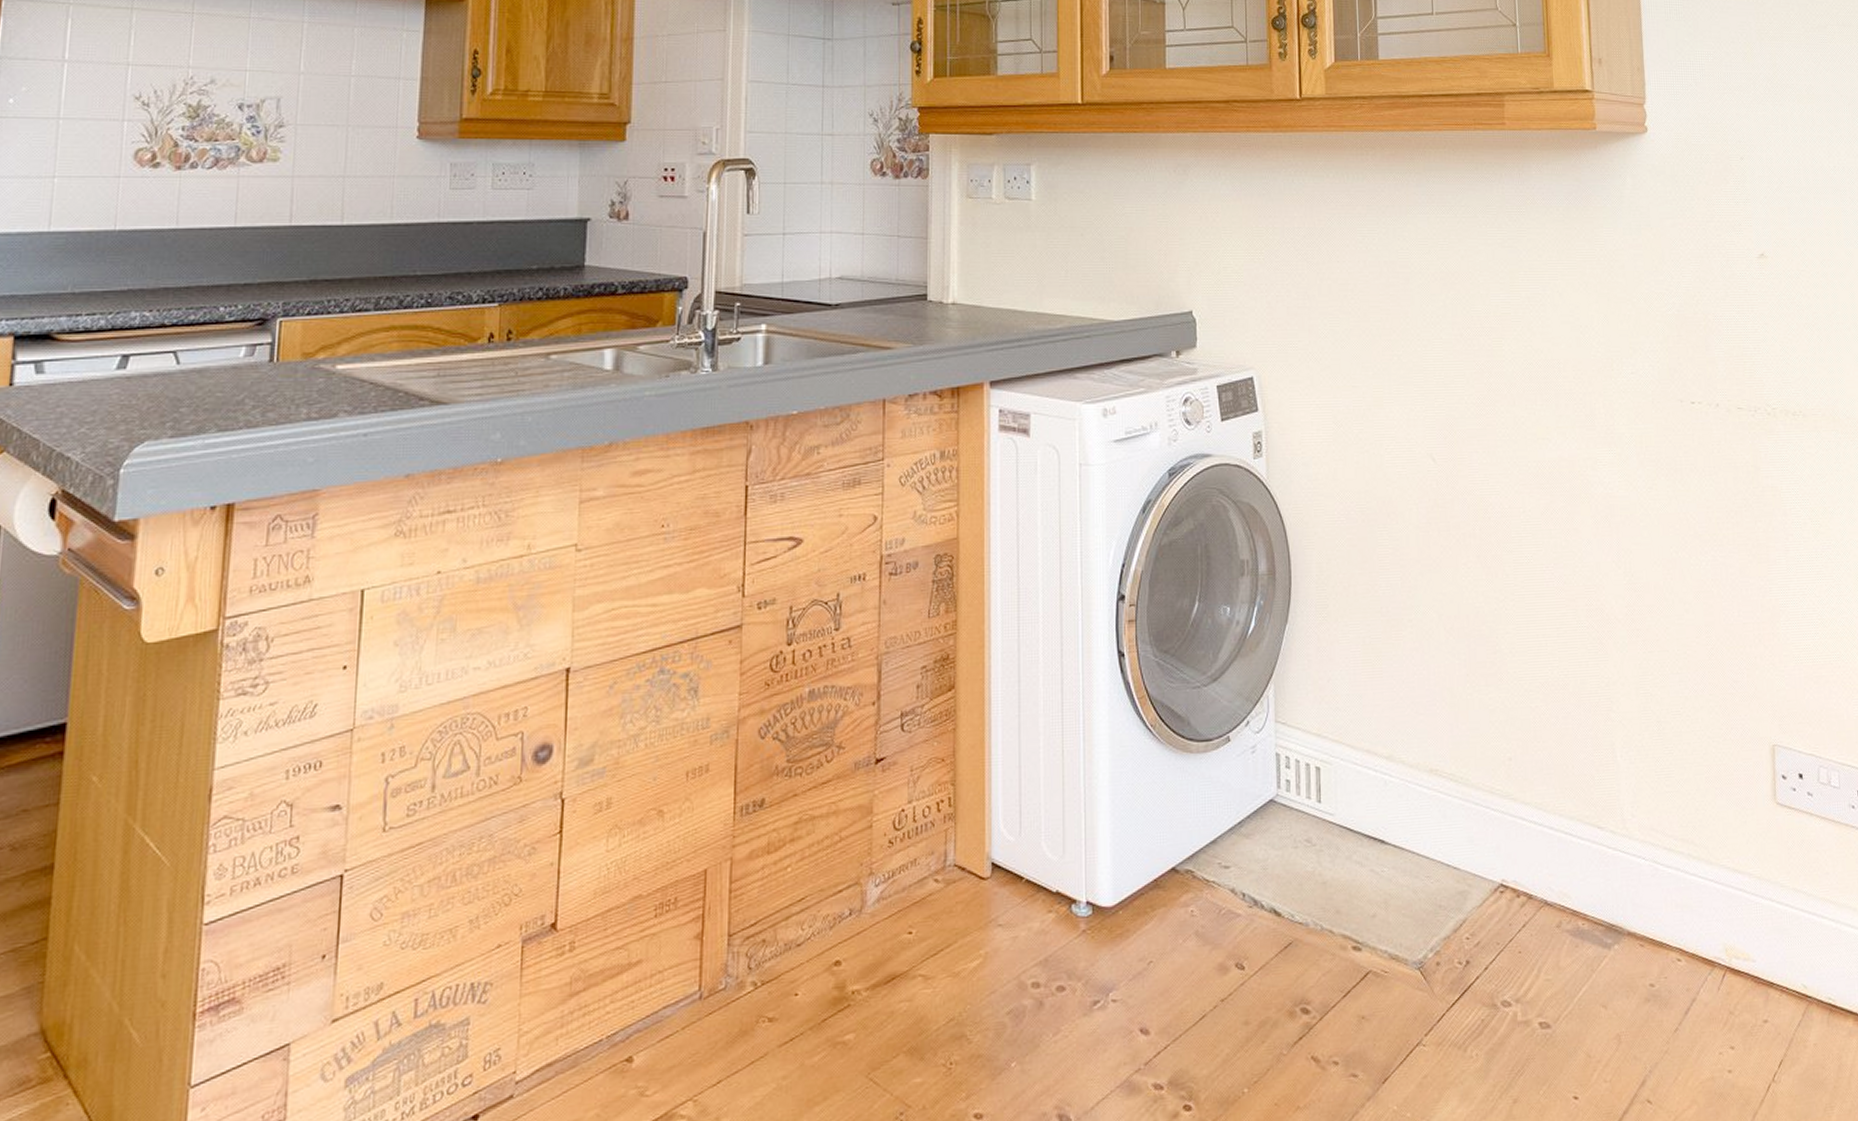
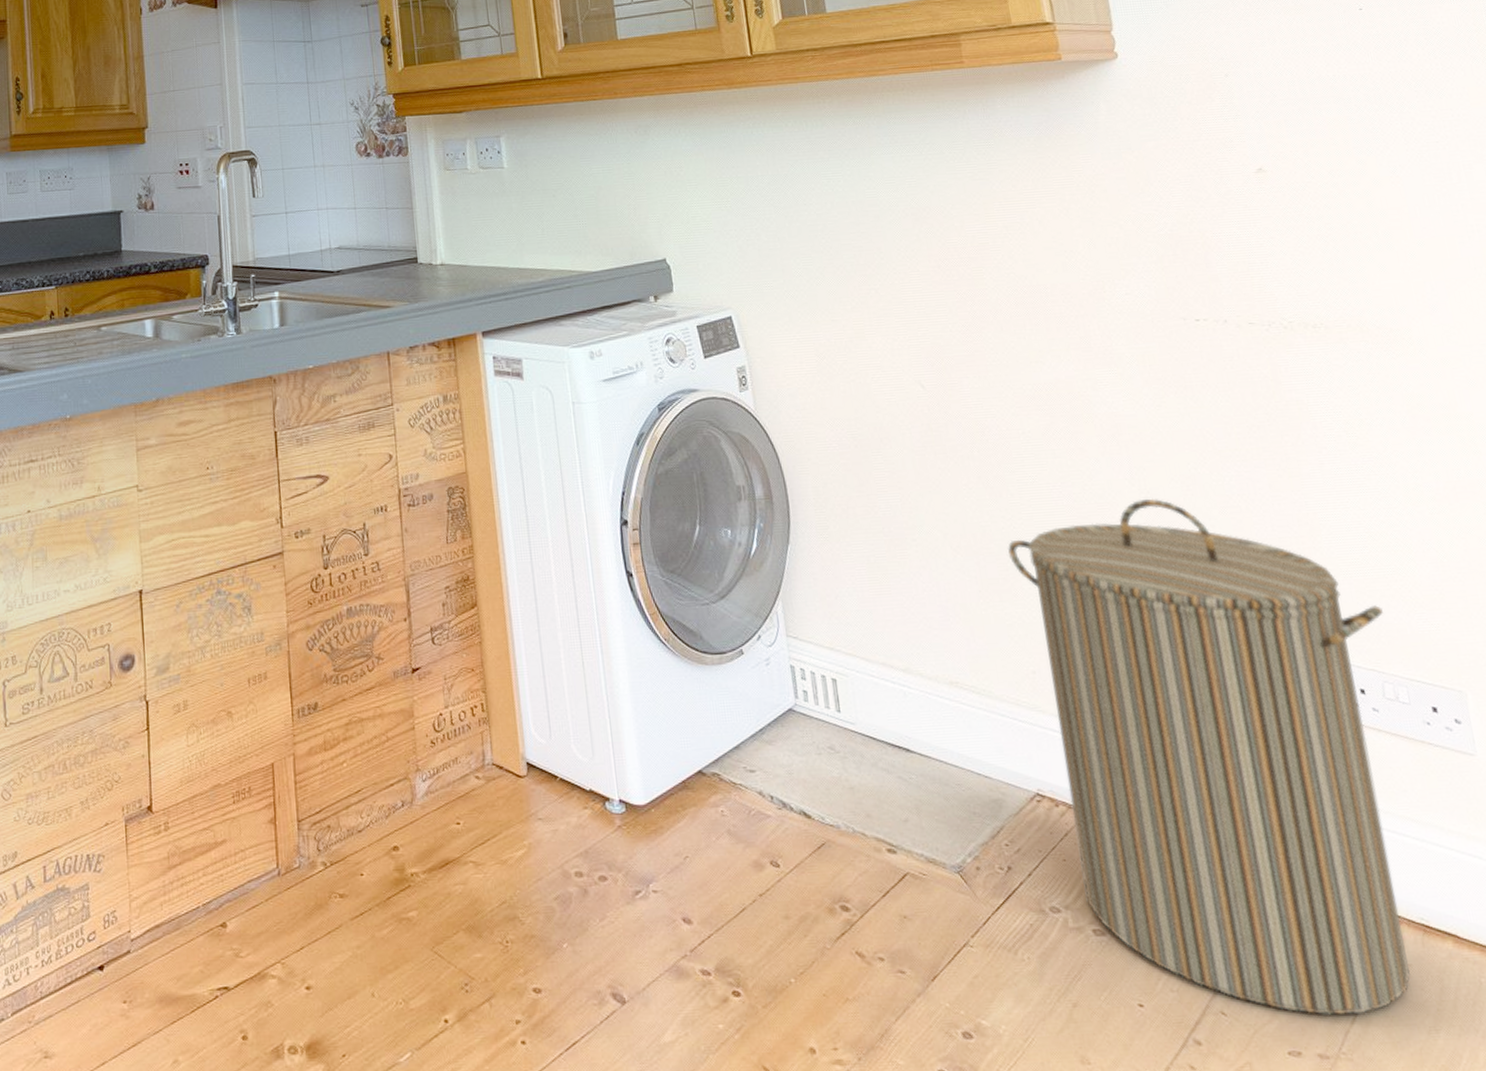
laundry hamper: none [1498,581,1825,1099] -> present [1008,498,1411,1016]

